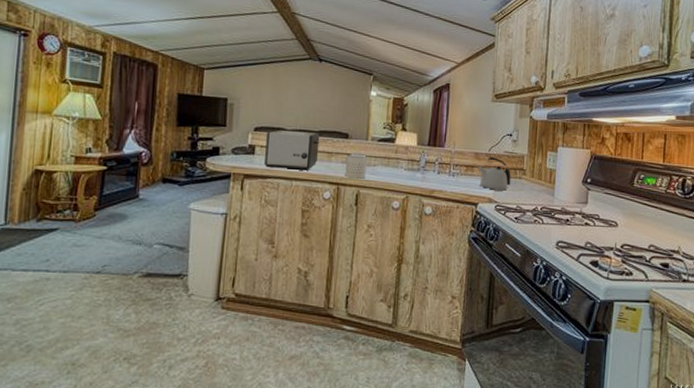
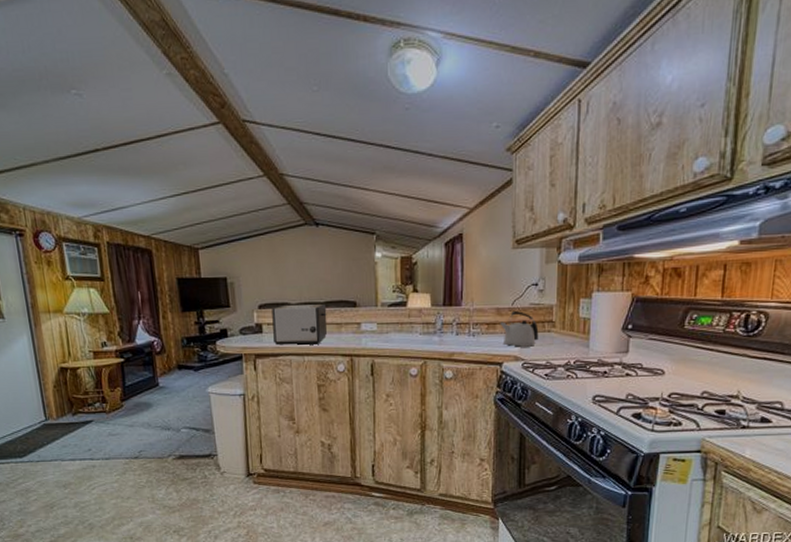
mug: present [345,154,367,180] -> none [356,323,379,349]

